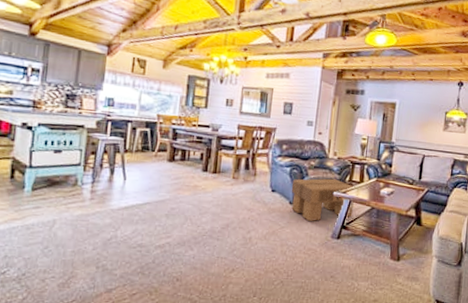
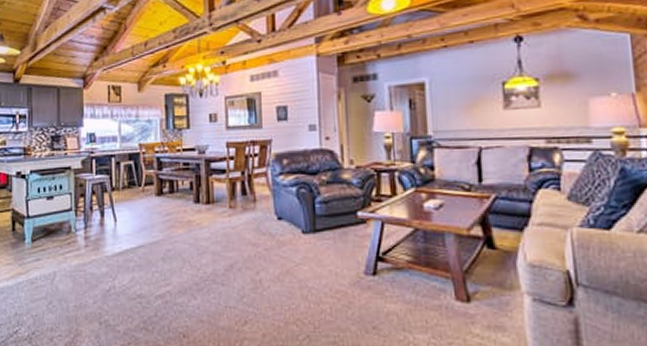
footstool: present [291,178,355,222] -> none [301,195,389,255]

